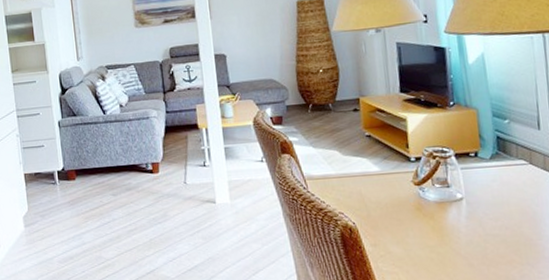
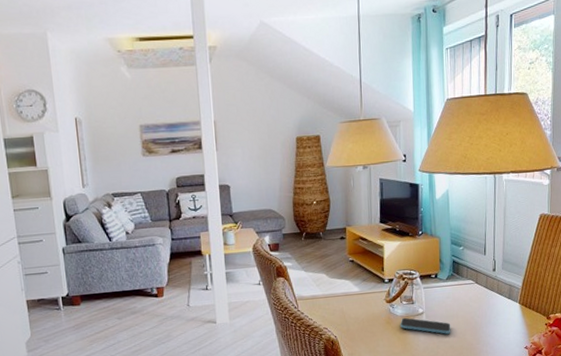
smartphone: none [433,203,501,226] -> present [400,317,451,334]

